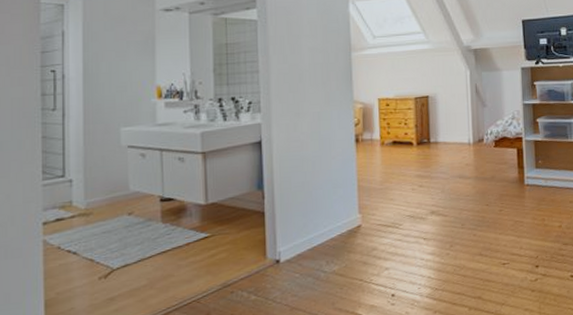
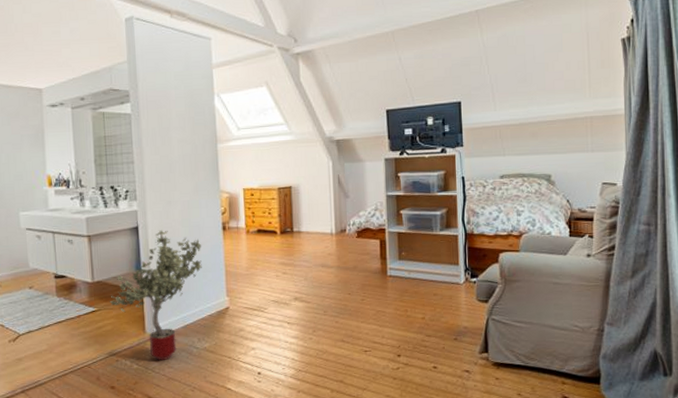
potted tree: none [225,144,332,289] -> present [109,230,202,361]

